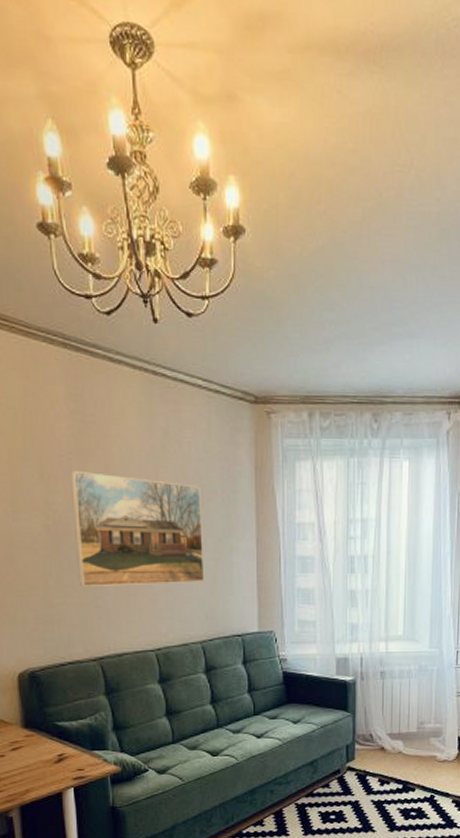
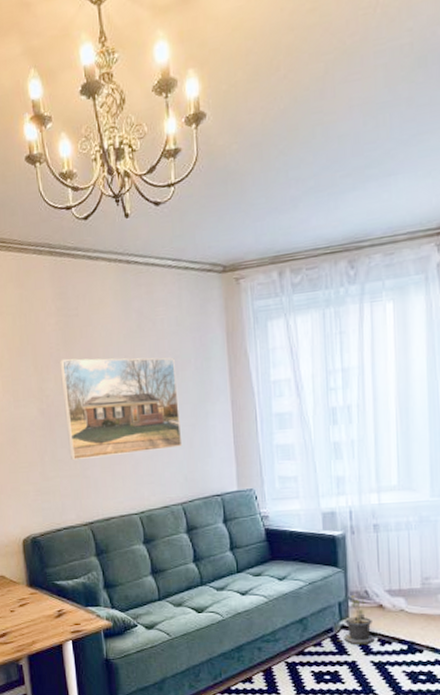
potted plant: none [343,738,376,786] -> present [337,595,375,646]

